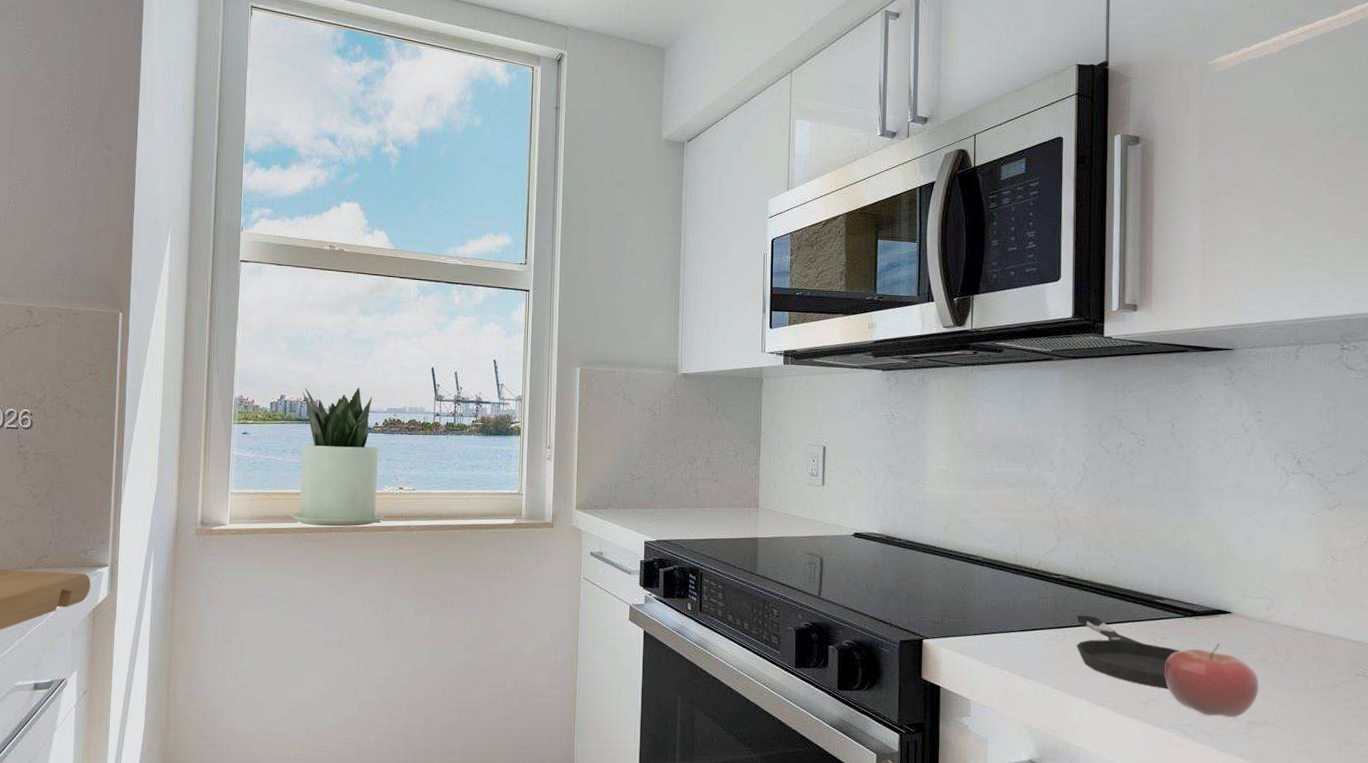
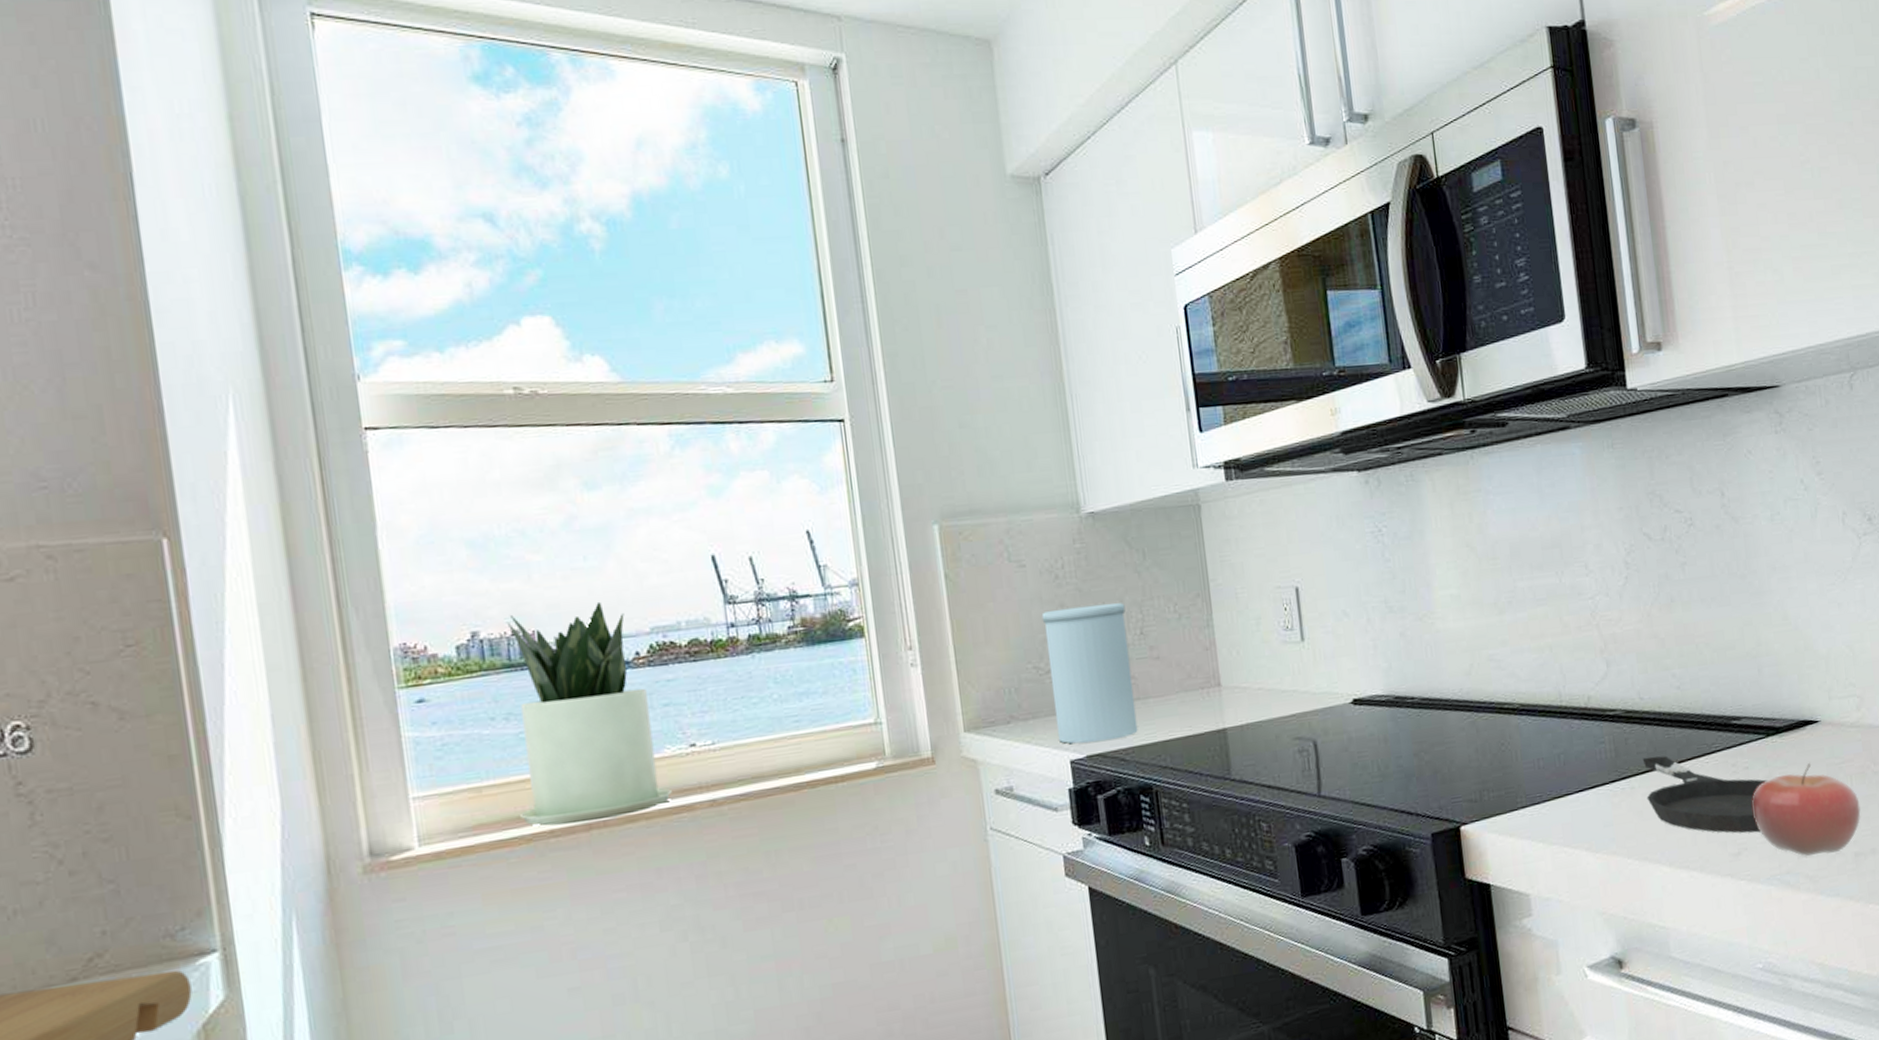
canister: none [638,436,699,532] -> present [1041,602,1138,744]

